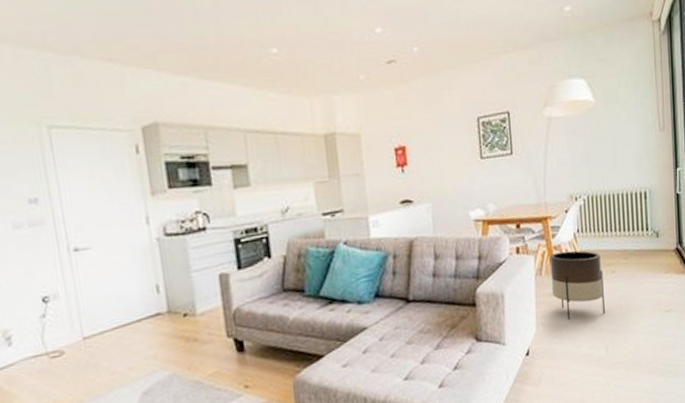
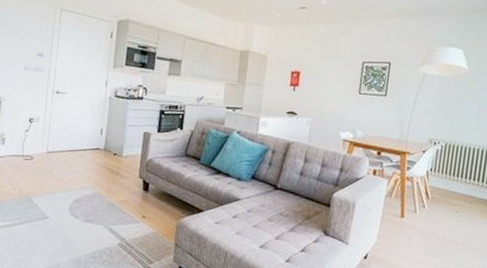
planter: present [549,250,605,320] -> none [397,182,448,244]

